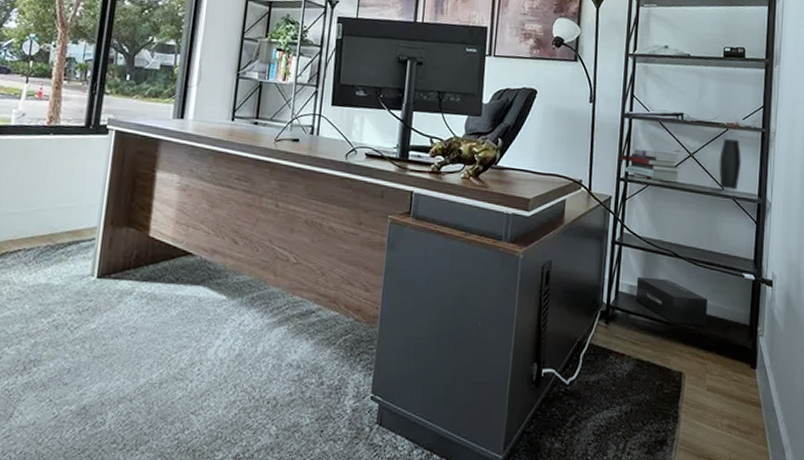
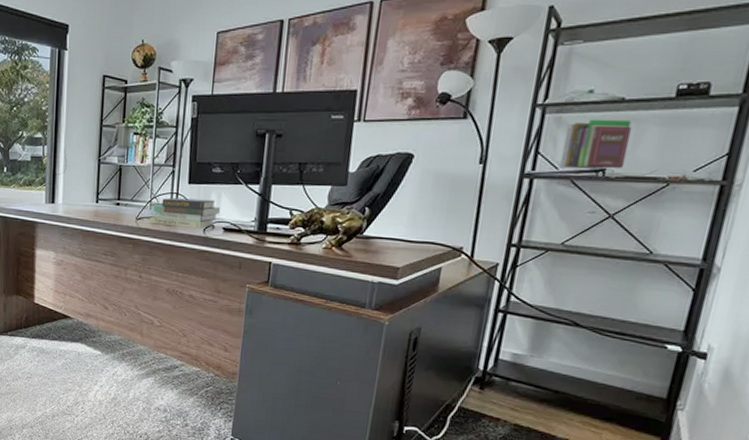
books: none [289,119,364,154] -> present [150,198,221,228]
books: present [620,148,679,182] -> none [513,211,593,246]
box: present [635,276,708,326] -> none [518,345,613,396]
books: none [650,70,698,114] -> present [559,119,632,169]
vase: present [719,138,742,190] -> none [647,194,685,254]

